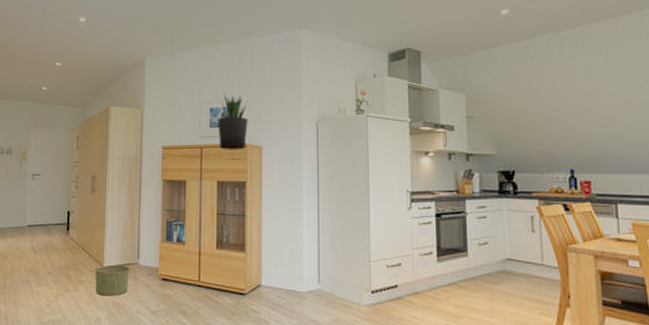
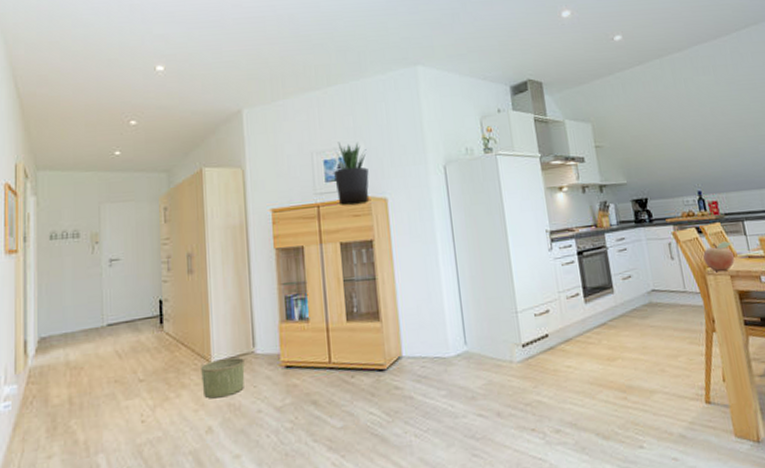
fruit: none [567,221,602,251] -> present [703,241,735,272]

